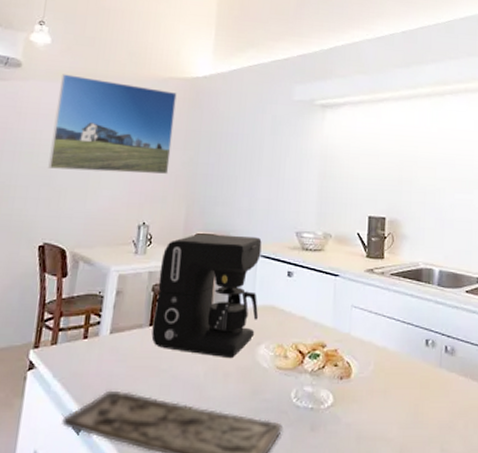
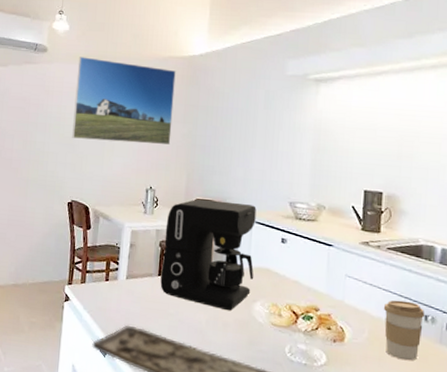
coffee cup: none [387,327,426,390] -> present [383,300,425,361]

